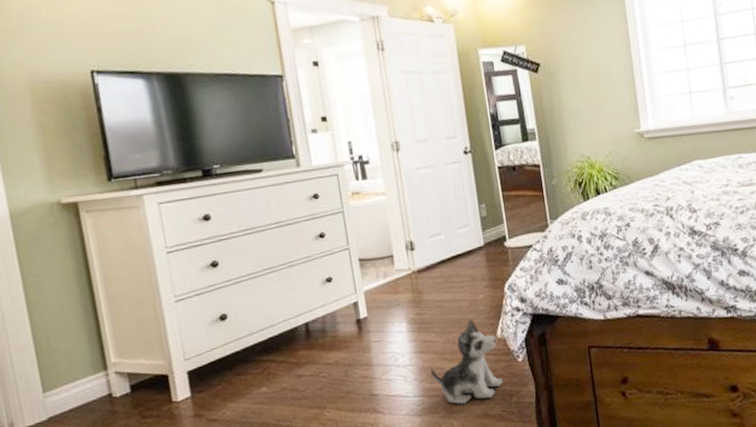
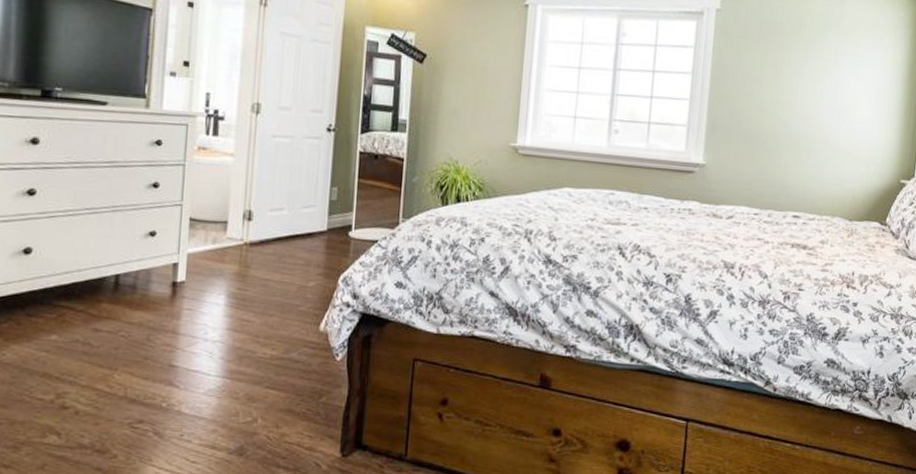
plush toy: present [430,319,503,405] -> none [239,306,319,395]

